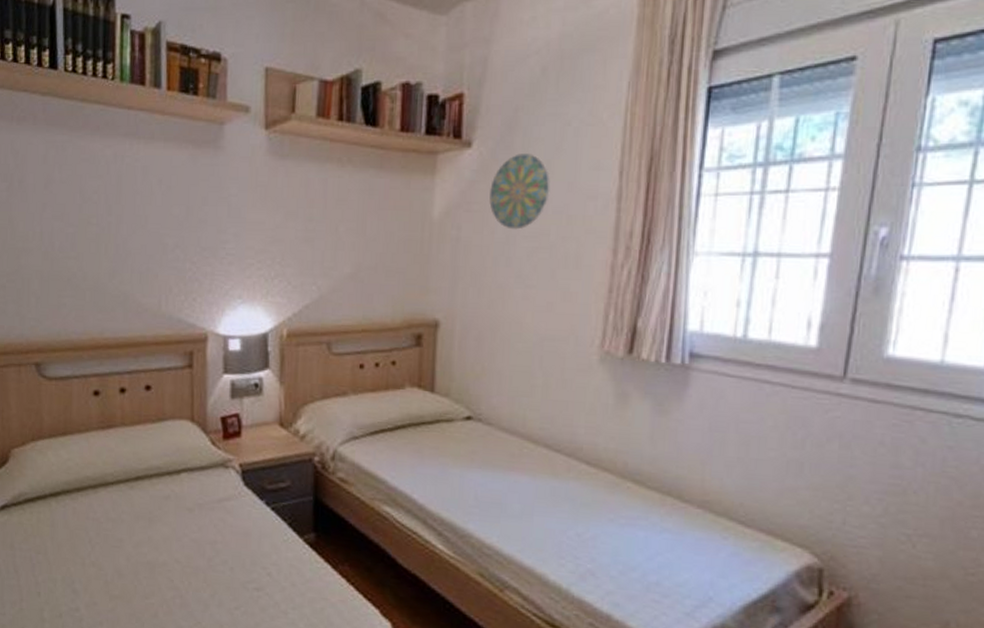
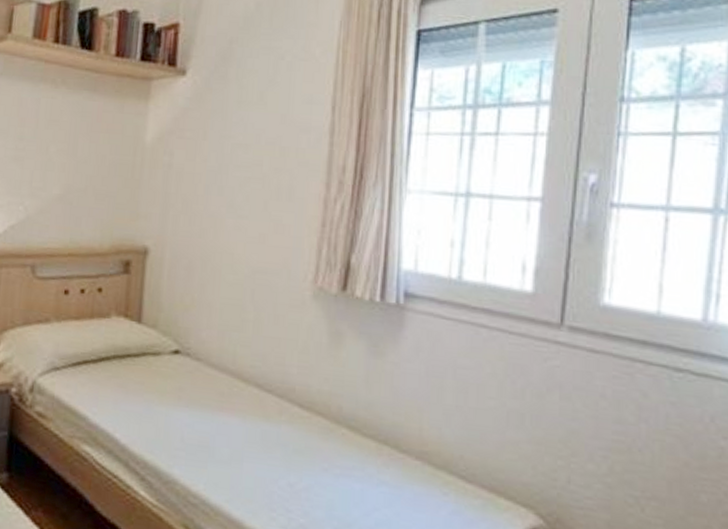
decorative plate: present [489,152,552,230] -> none [202,83,265,159]

